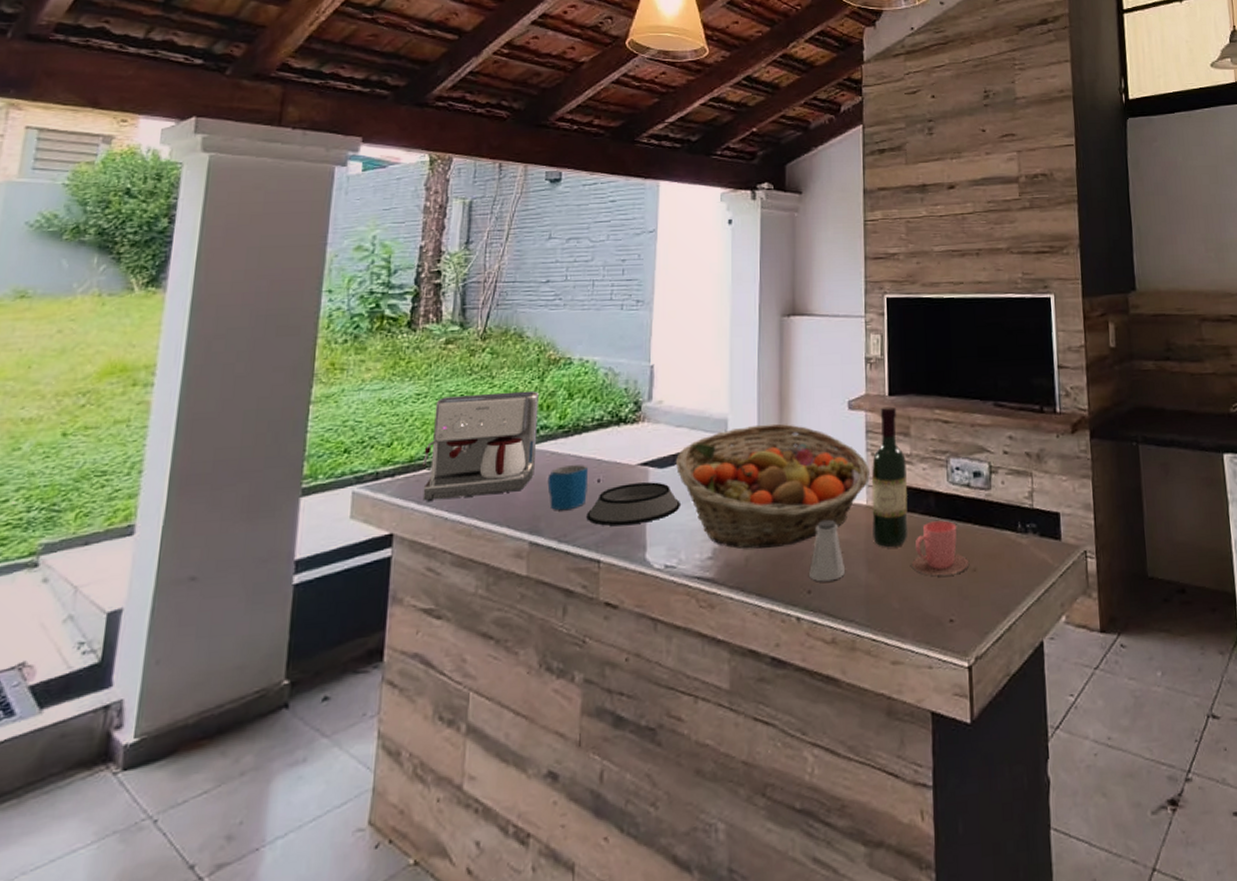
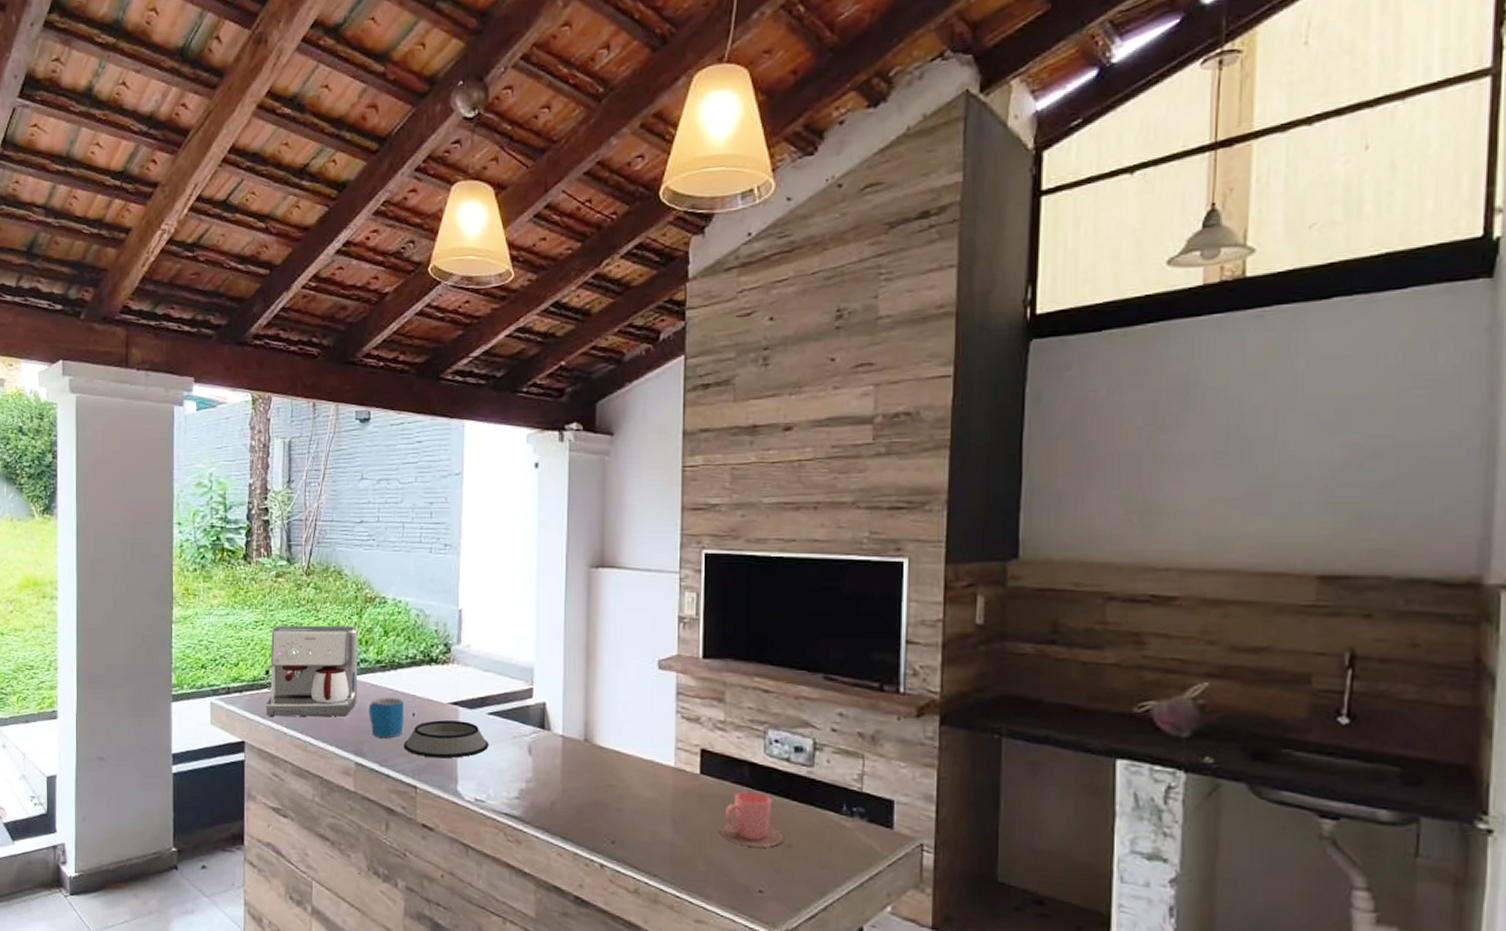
fruit basket: present [675,423,870,549] -> none [483,676,679,796]
saltshaker: present [809,519,845,582] -> none [613,776,649,835]
wine bottle: present [871,406,909,548] -> none [680,669,719,812]

